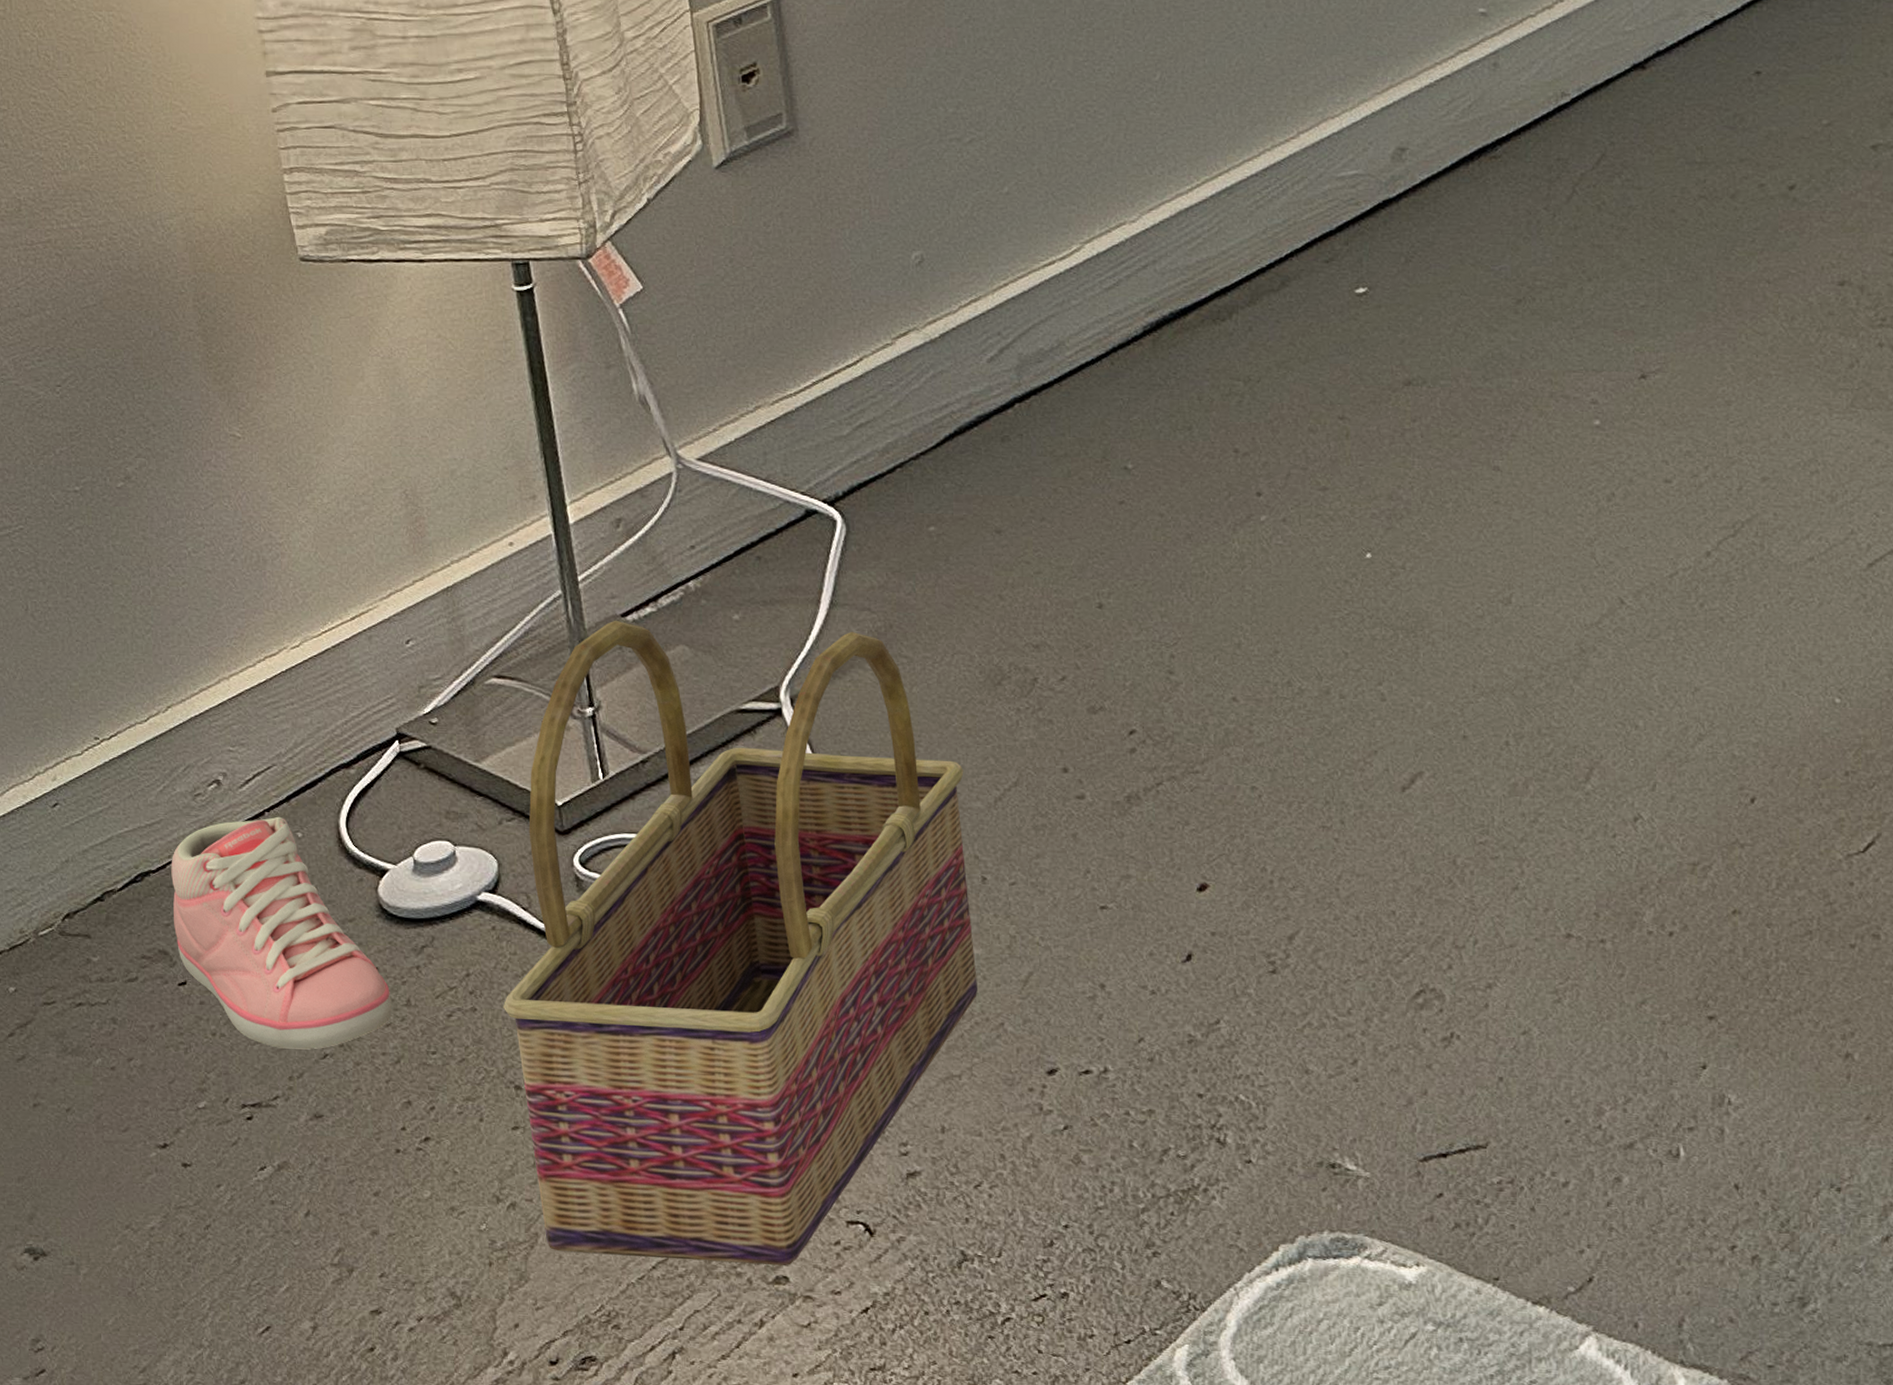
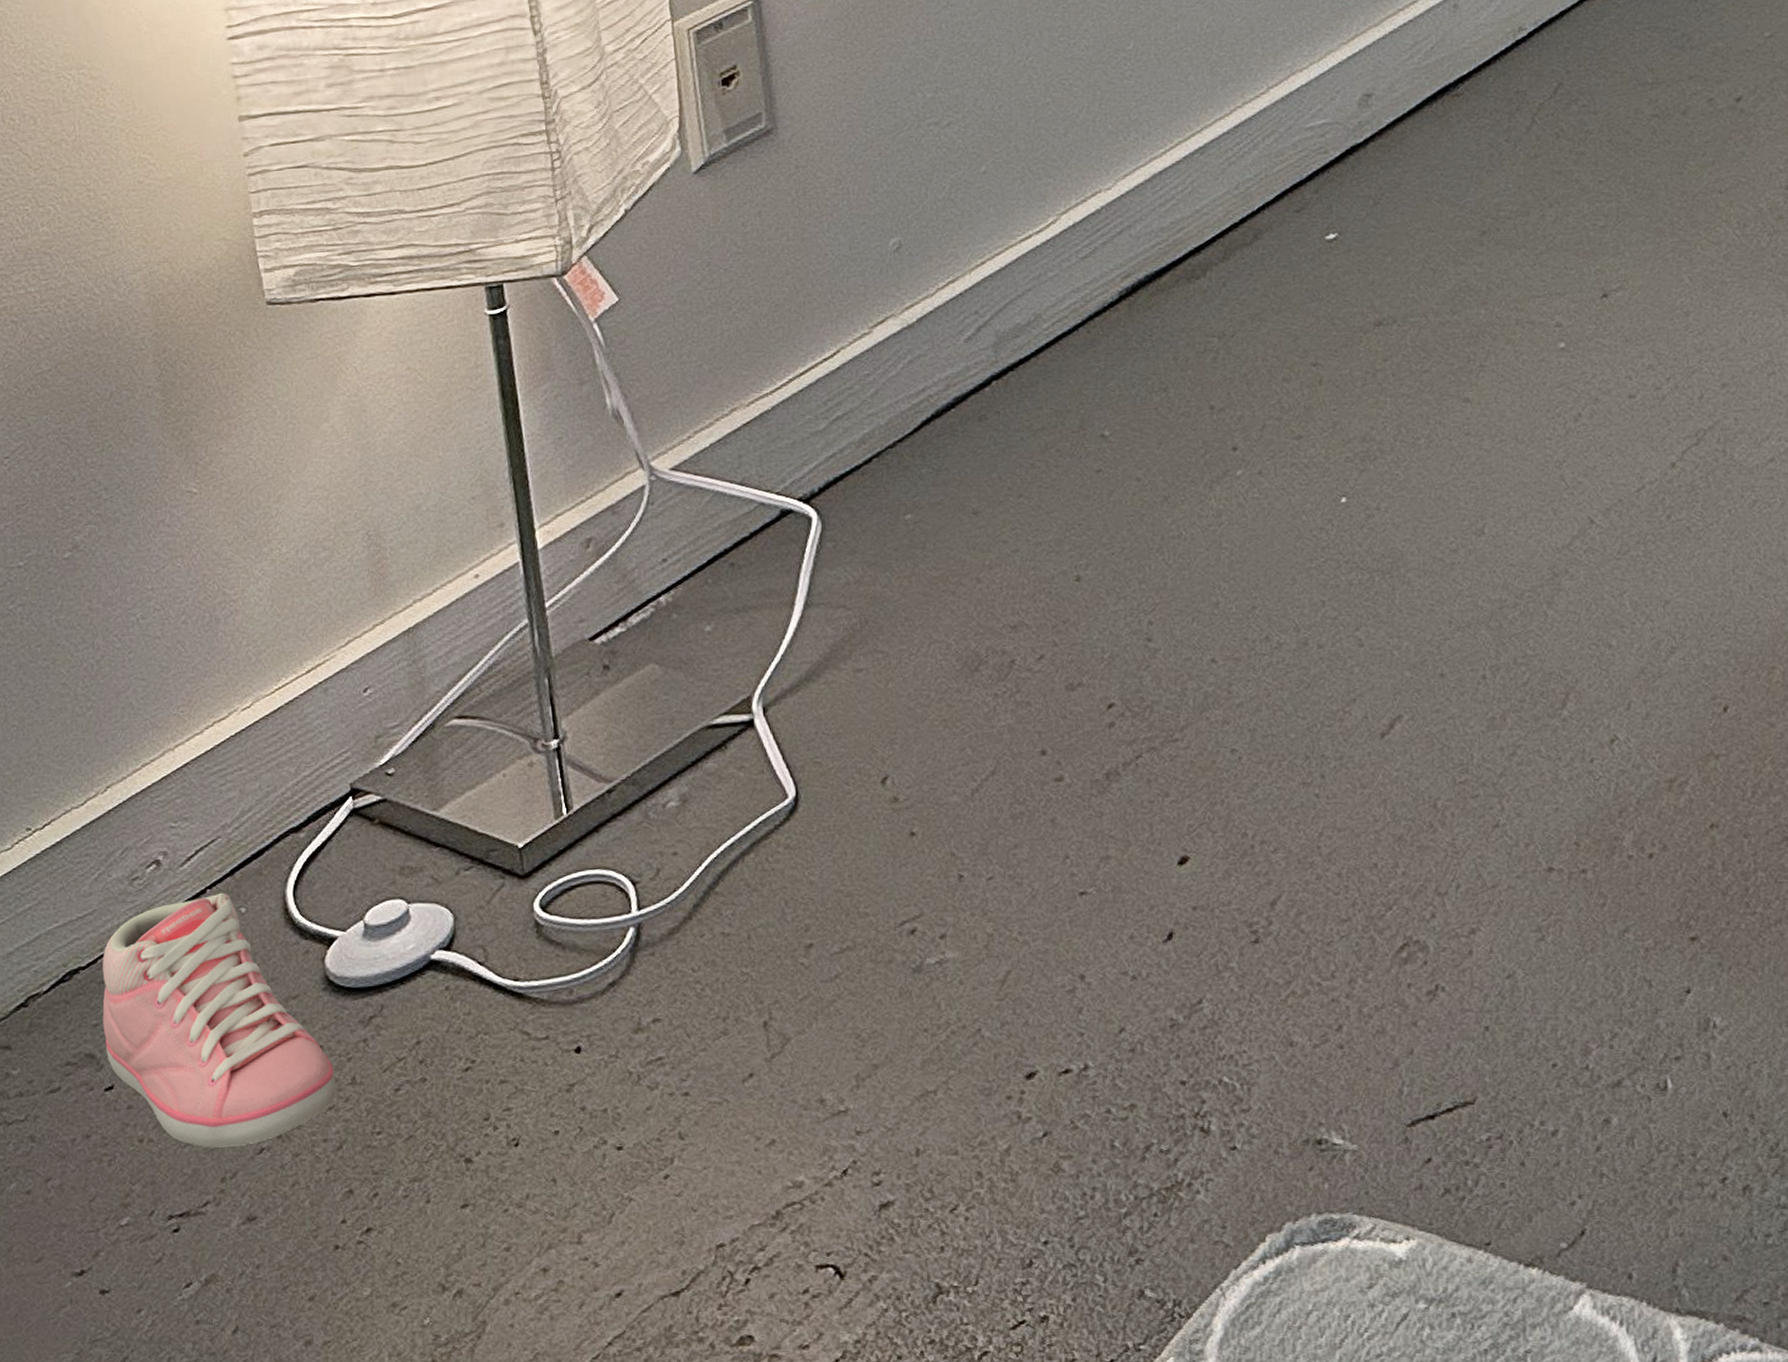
basket: present [503,620,977,1266] -> none [455,631,954,1339]

